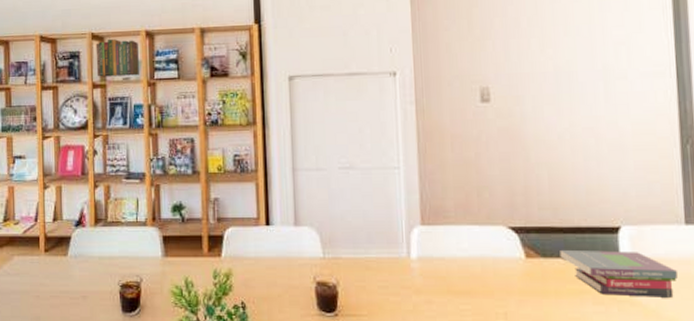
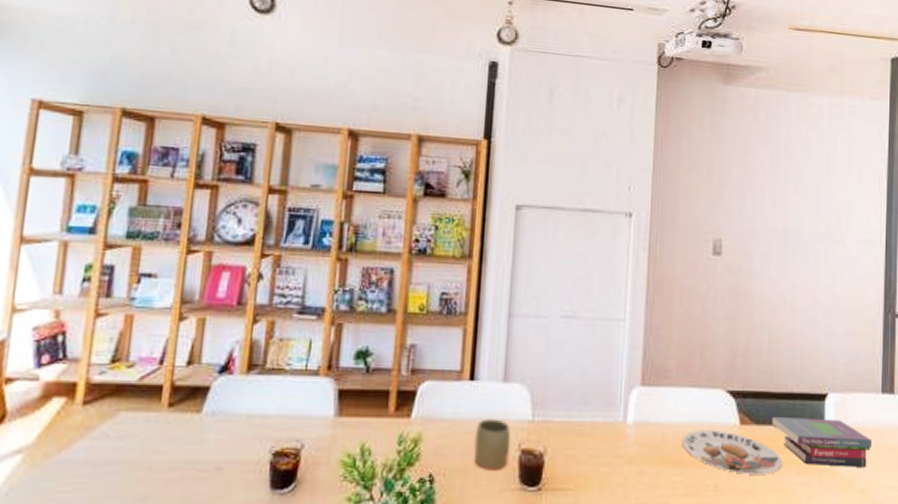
books: present [95,39,139,77] -> none [277,134,337,184]
mug: none [275,256,307,299] -> present [474,419,511,470]
plate: none [466,263,576,304] -> present [682,430,783,474]

